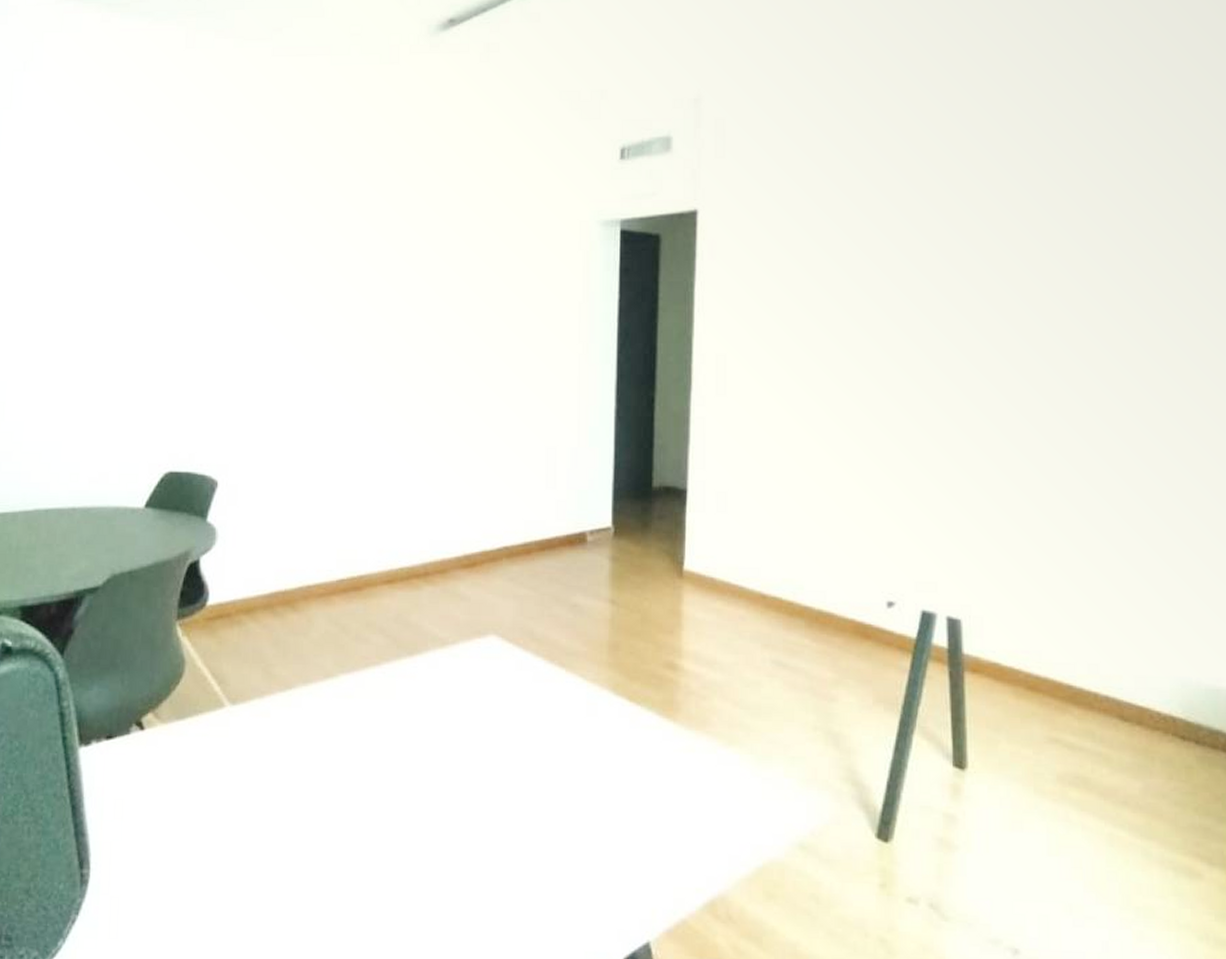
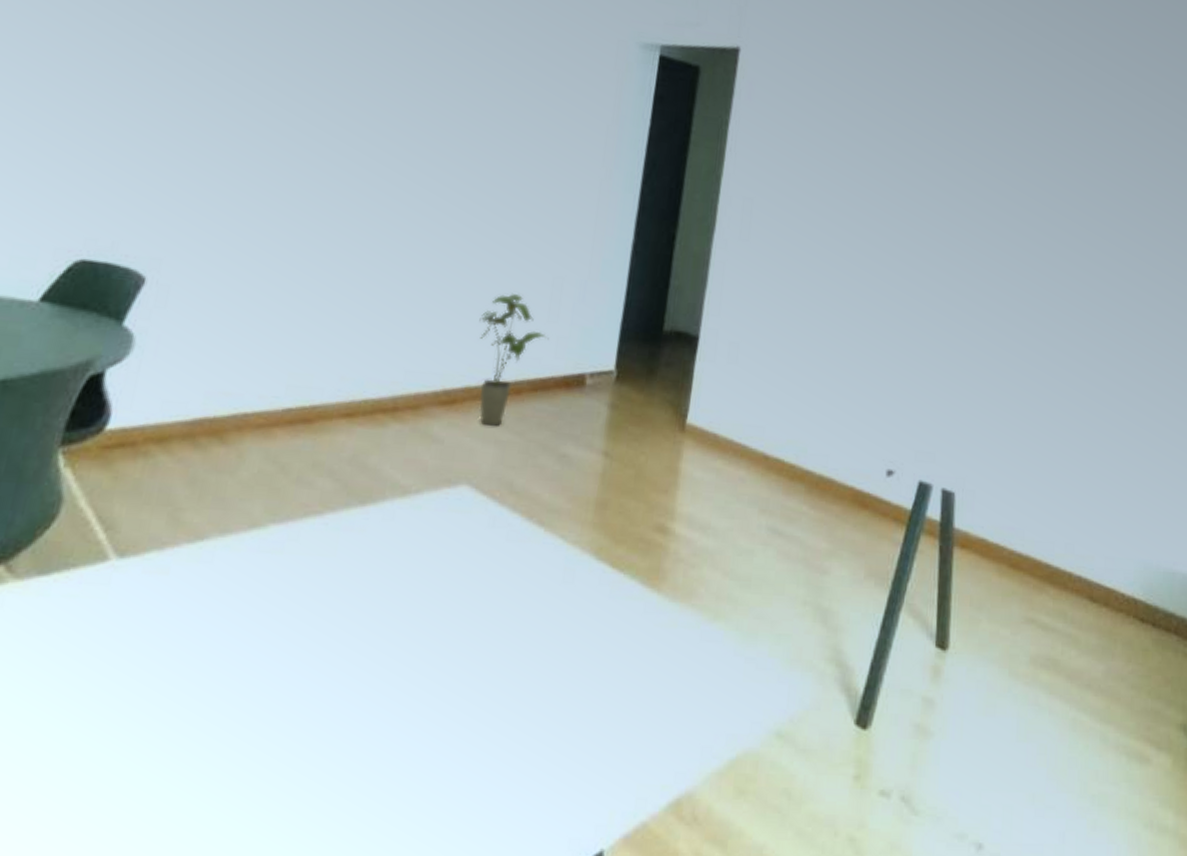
house plant: none [487,466,550,583] -> present [479,294,549,426]

